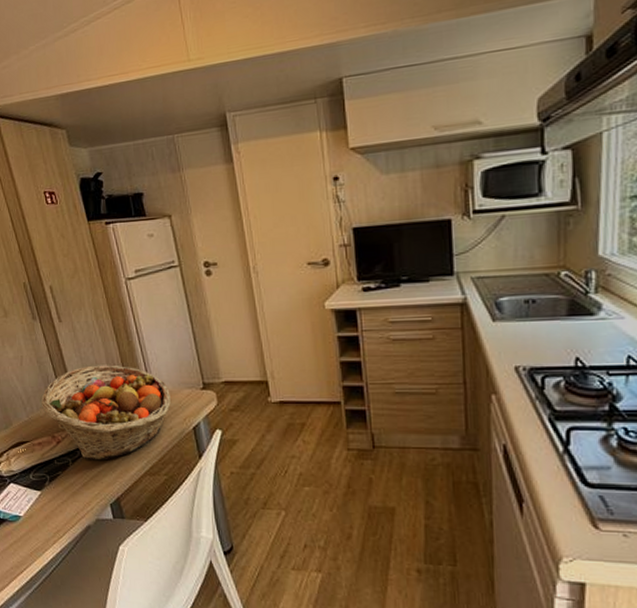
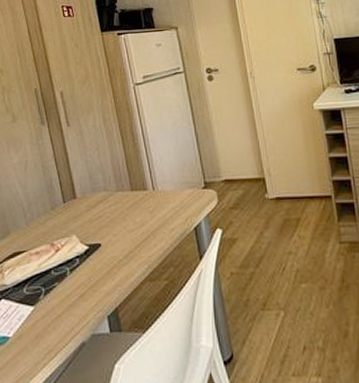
fruit basket: present [41,365,171,461] -> none [43,167,173,268]

